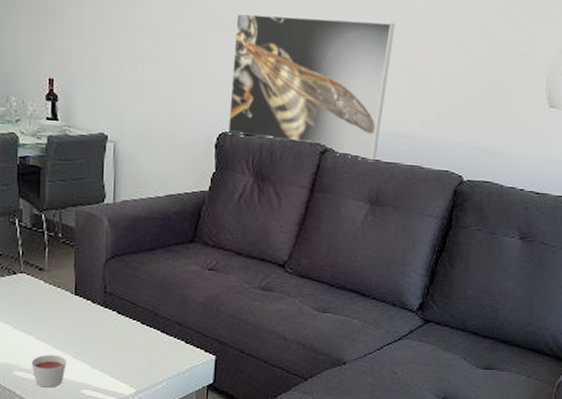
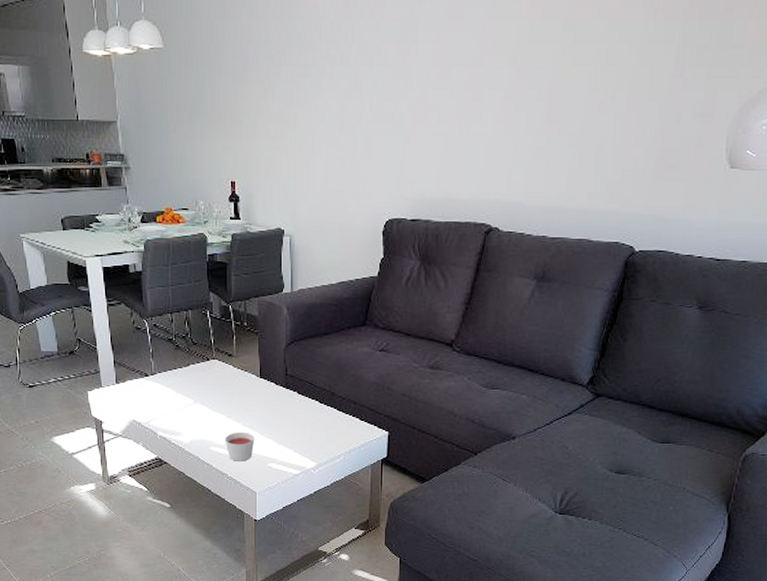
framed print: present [227,12,395,162] -> none [394,96,558,238]

